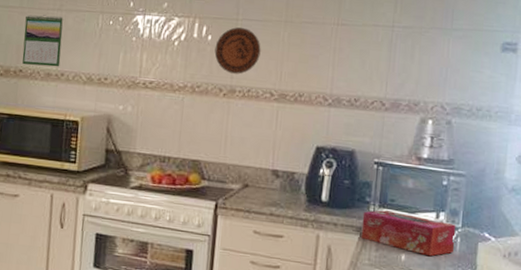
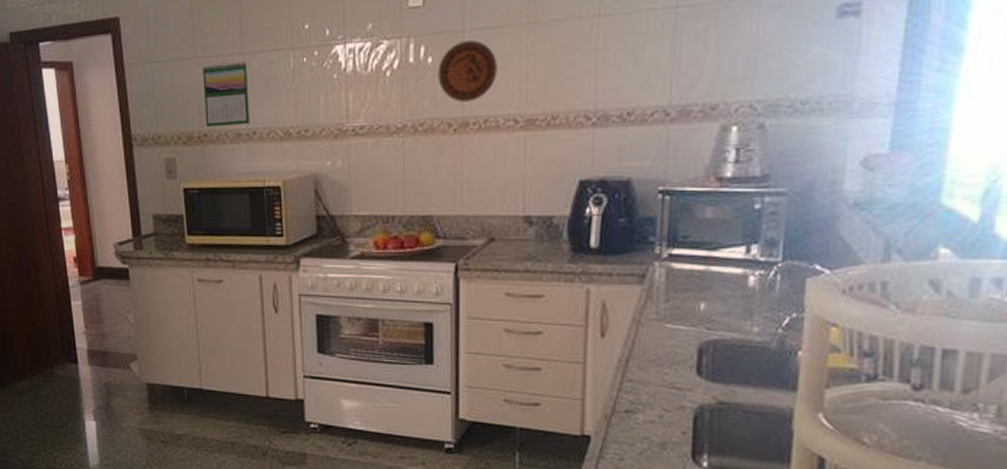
tissue box: present [361,210,456,257] -> none [644,250,775,302]

